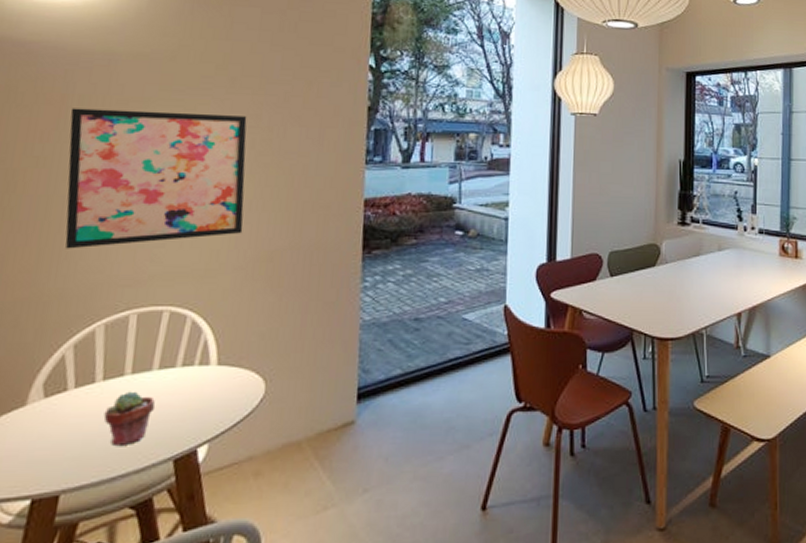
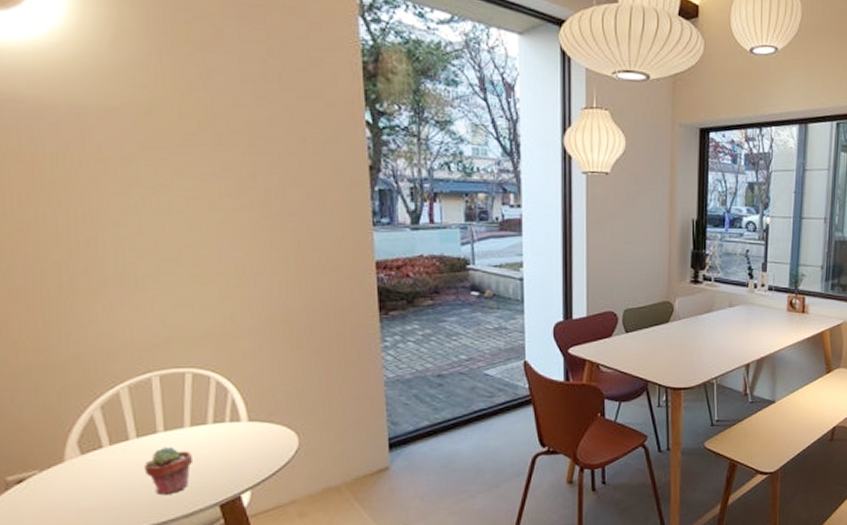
wall art: present [65,108,247,249] -> none [45,168,254,315]

